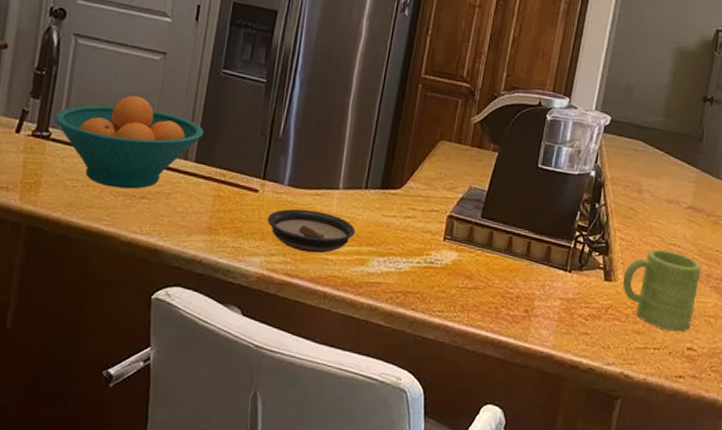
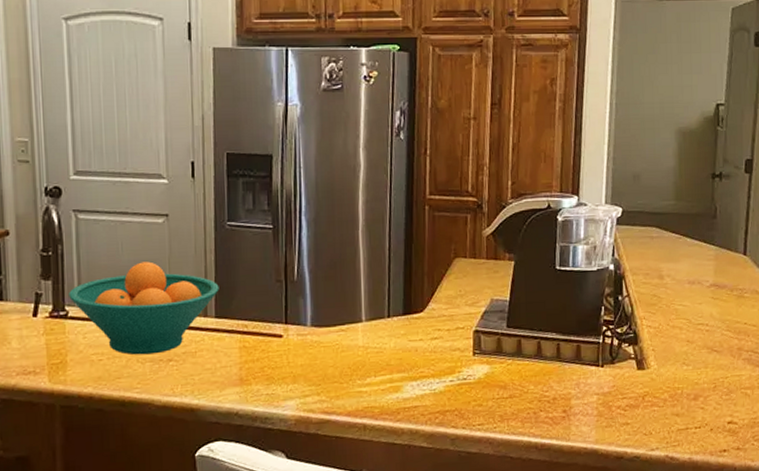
saucer: present [267,208,356,254] -> none [296,346,385,389]
mug: present [622,249,702,332] -> none [655,330,732,409]

